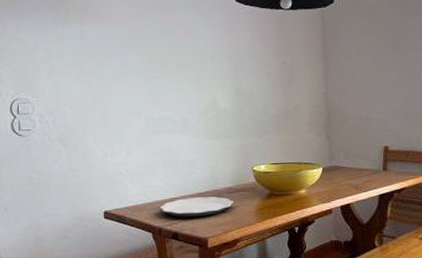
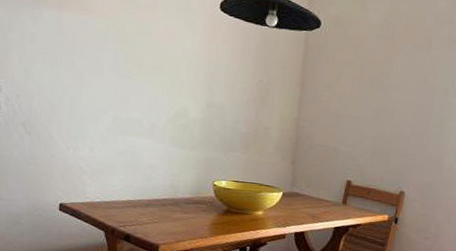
plate: present [159,196,234,218] -> none [115,202,190,223]

